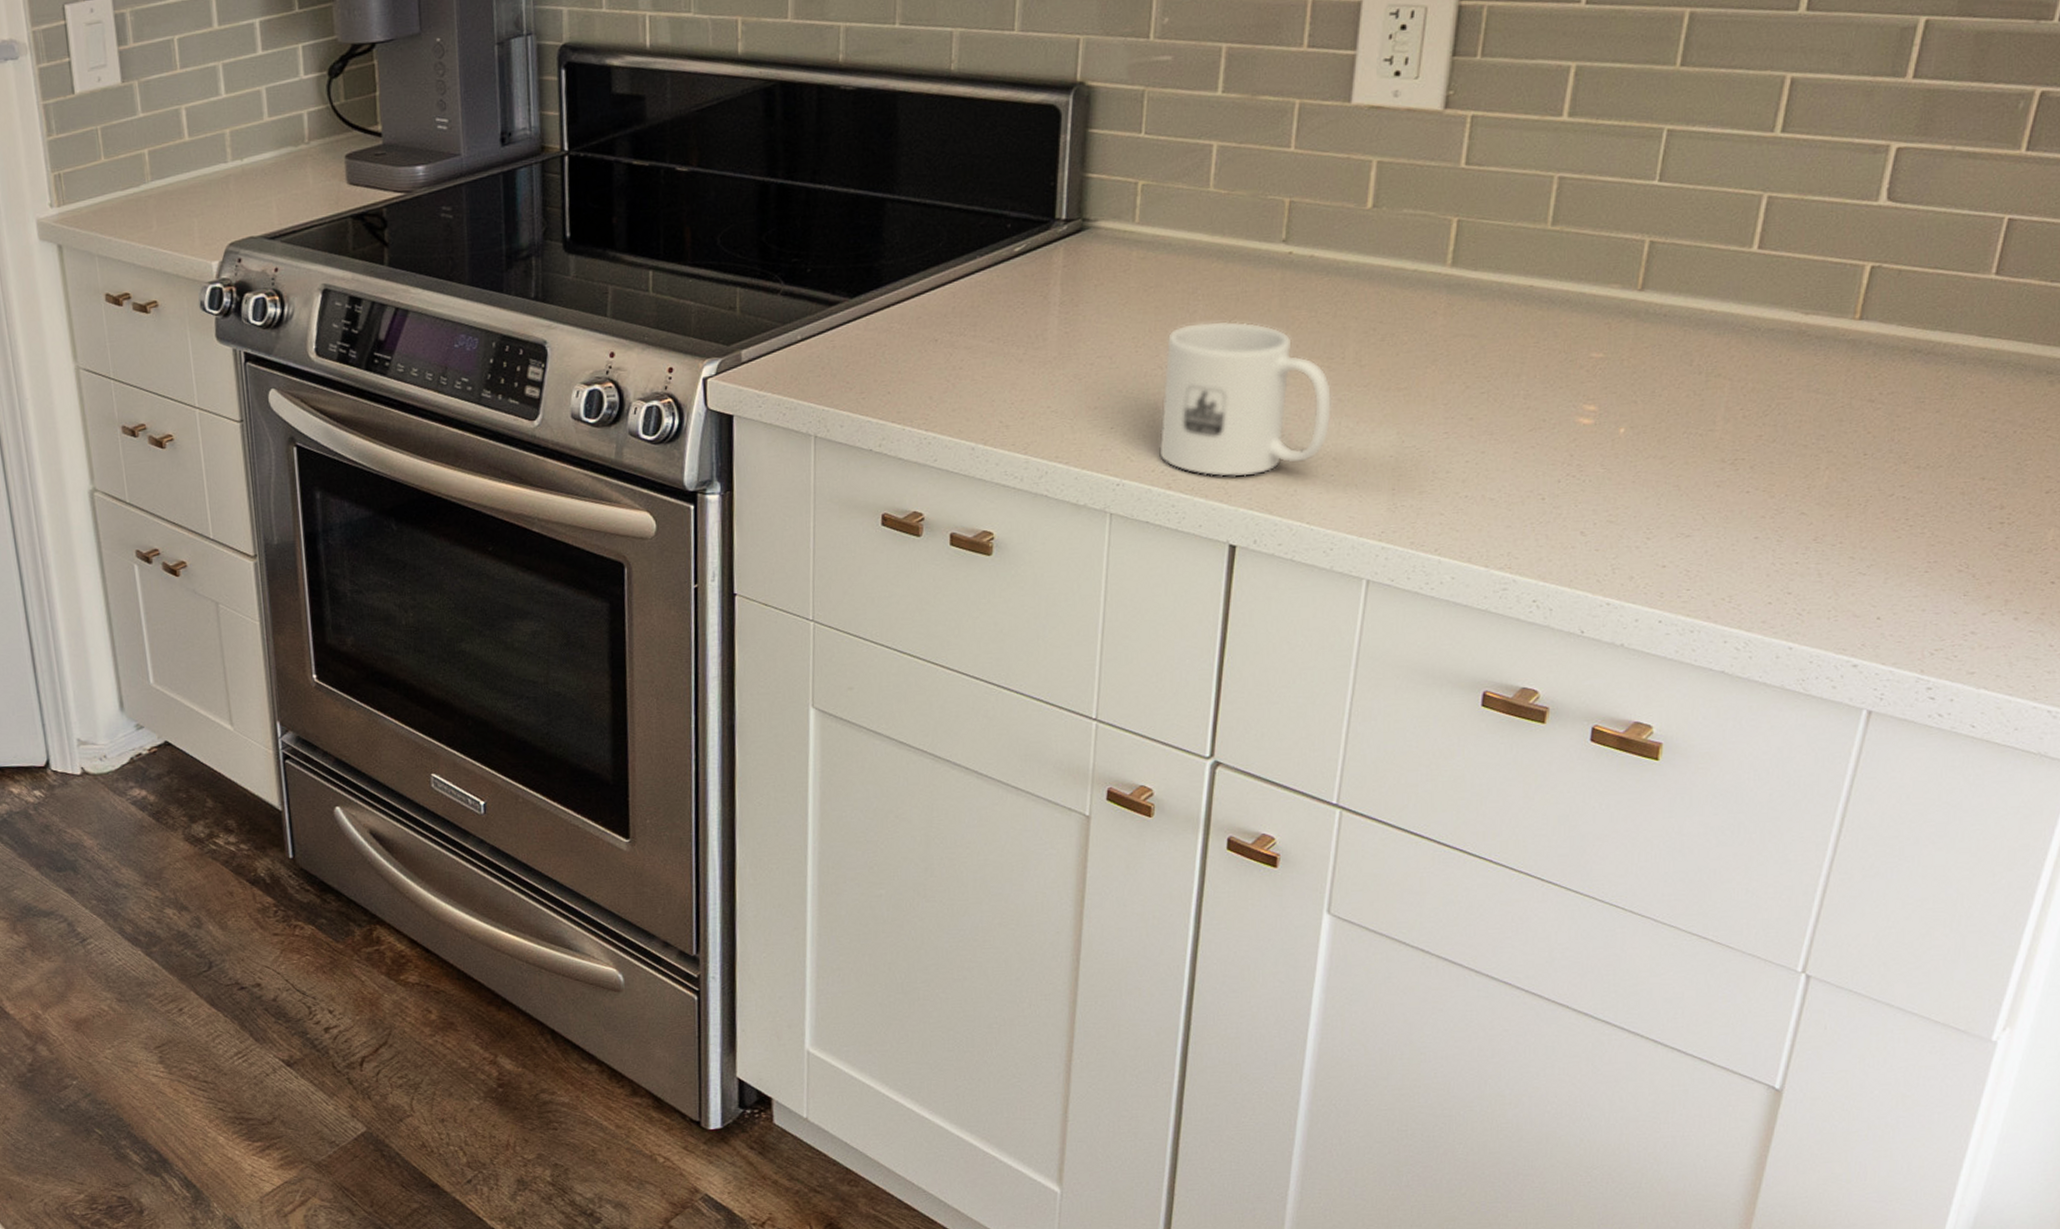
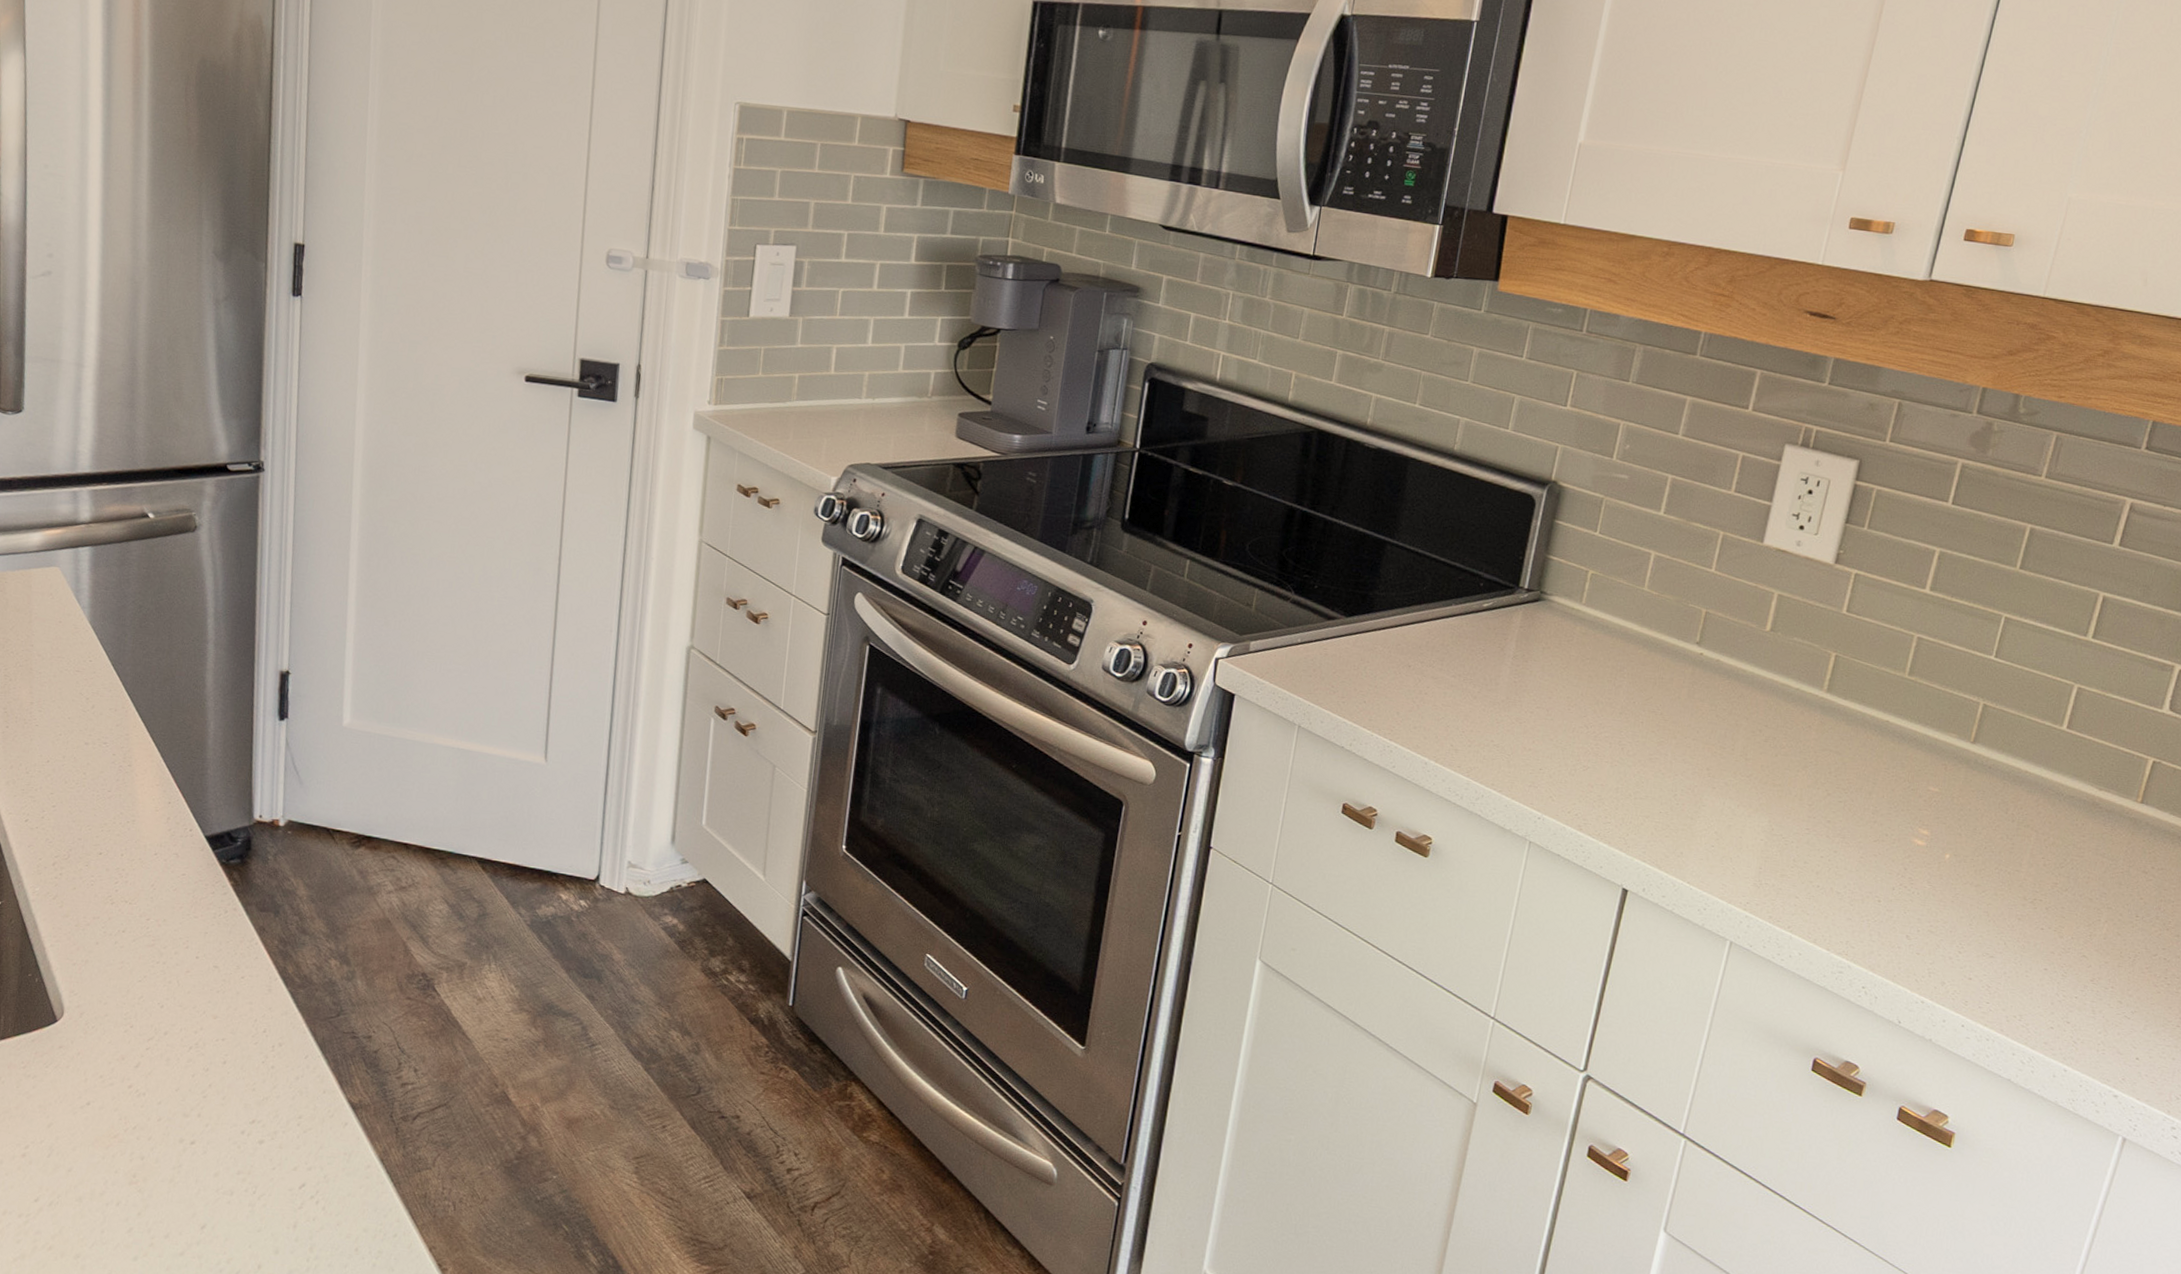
mug: present [1158,320,1333,478] -> none [1575,695,1721,834]

